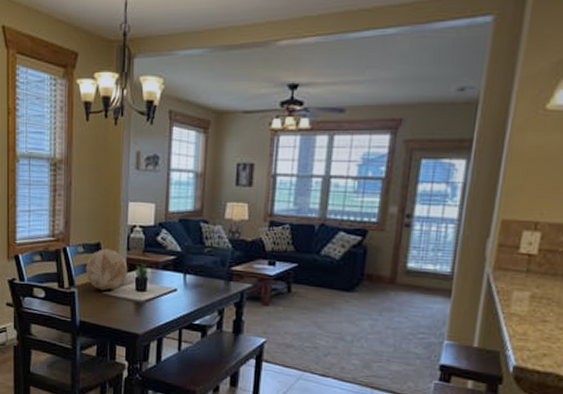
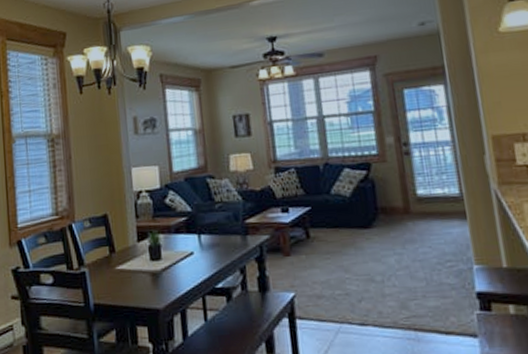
decorative ball: present [85,249,128,291] -> none [94,219,140,266]

